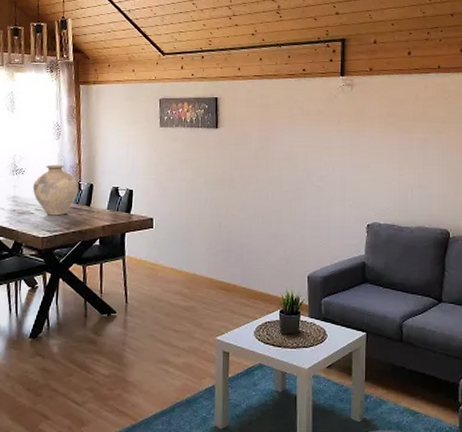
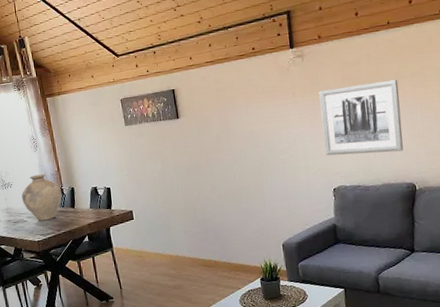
wall art: none [364,122,443,196] -> present [319,79,403,156]

